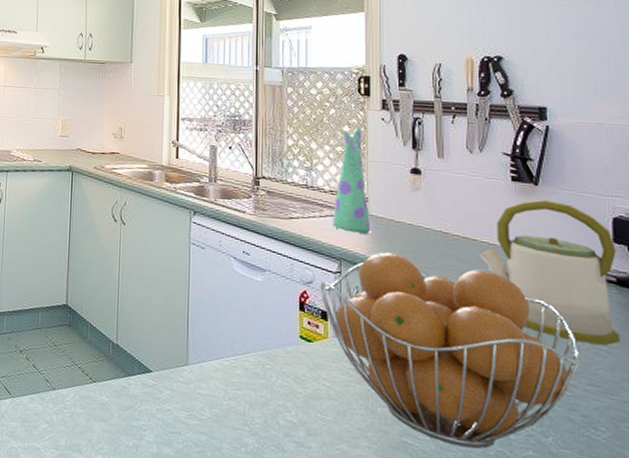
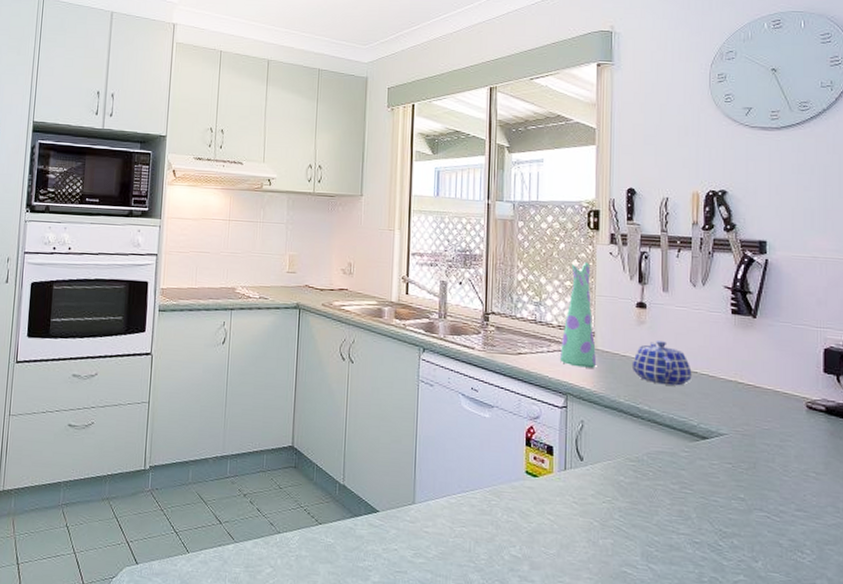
fruit basket: present [320,252,581,449] -> none [546,386,790,576]
teapot: none [407,207,471,254] -> present [631,341,692,386]
kettle: present [479,199,619,345] -> none [699,331,826,472]

